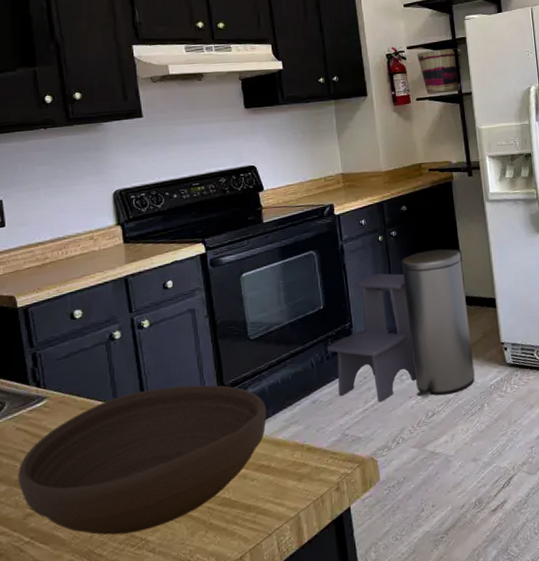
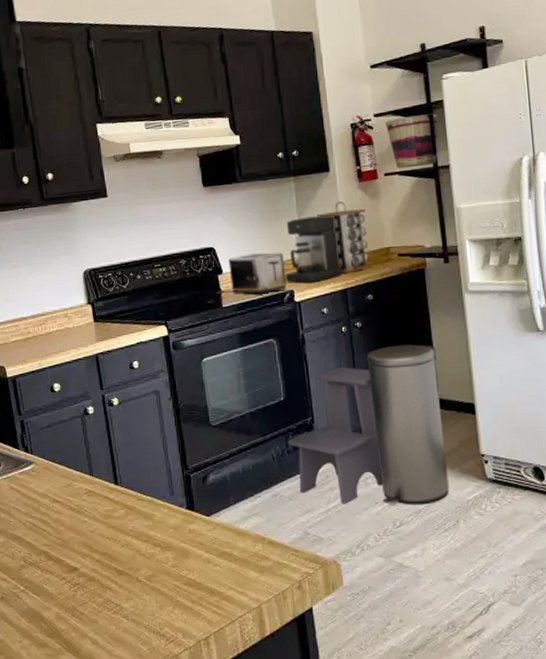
bowl: present [18,385,267,535] -> none [13,464,229,597]
toaster: none [269,169,327,210] -> present [228,252,287,295]
coffee maker: none [326,135,379,197] -> present [286,215,342,283]
spice rack: none [355,122,406,188] -> present [316,200,372,273]

